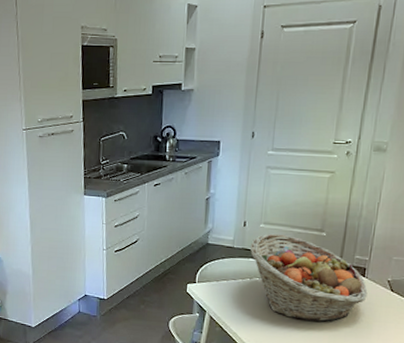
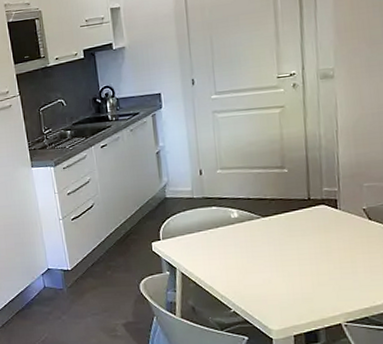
fruit basket: present [249,233,368,322] -> none [210,177,344,264]

